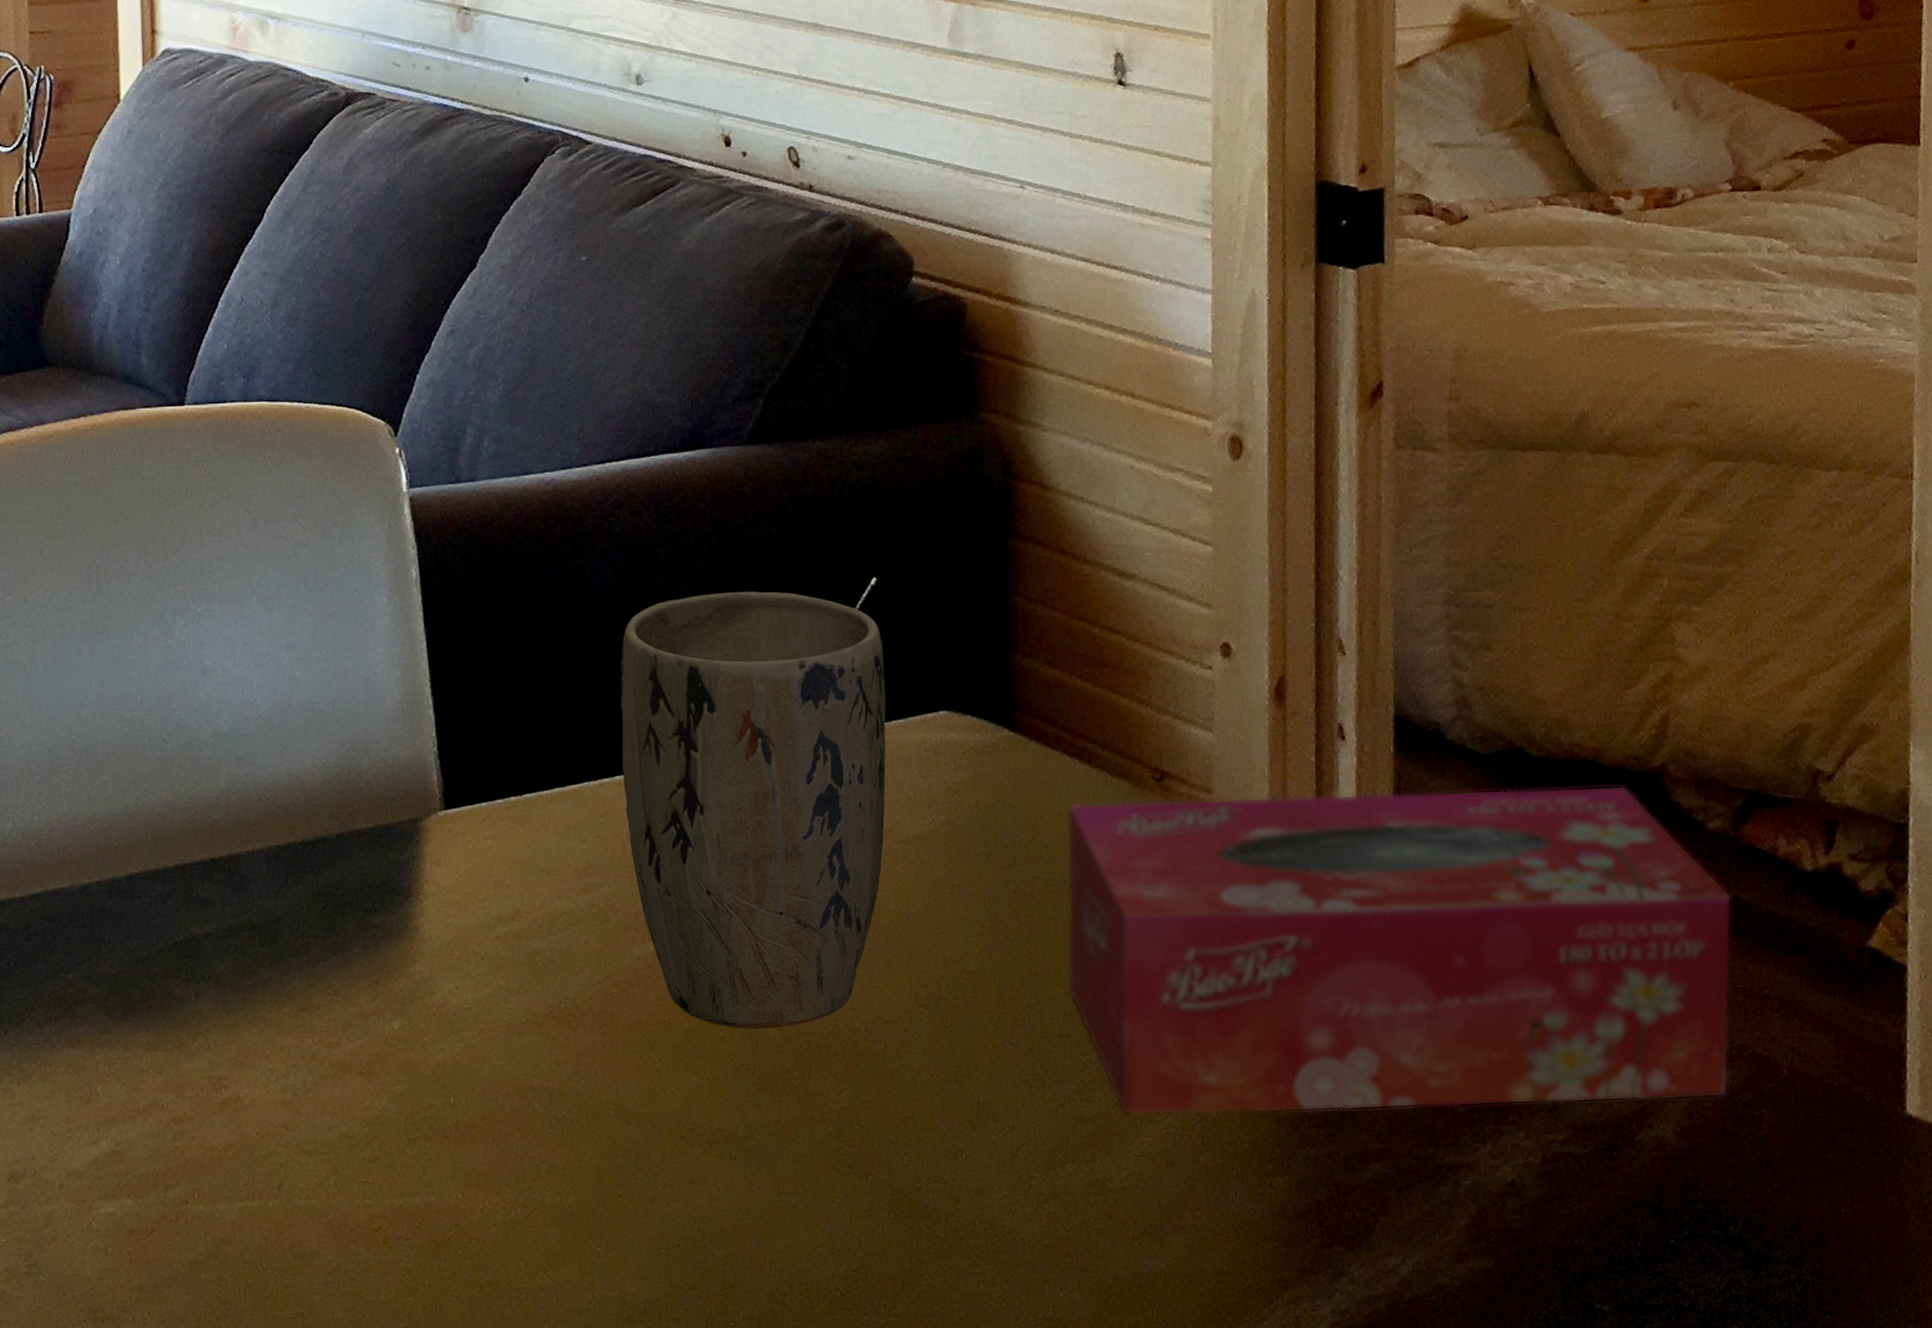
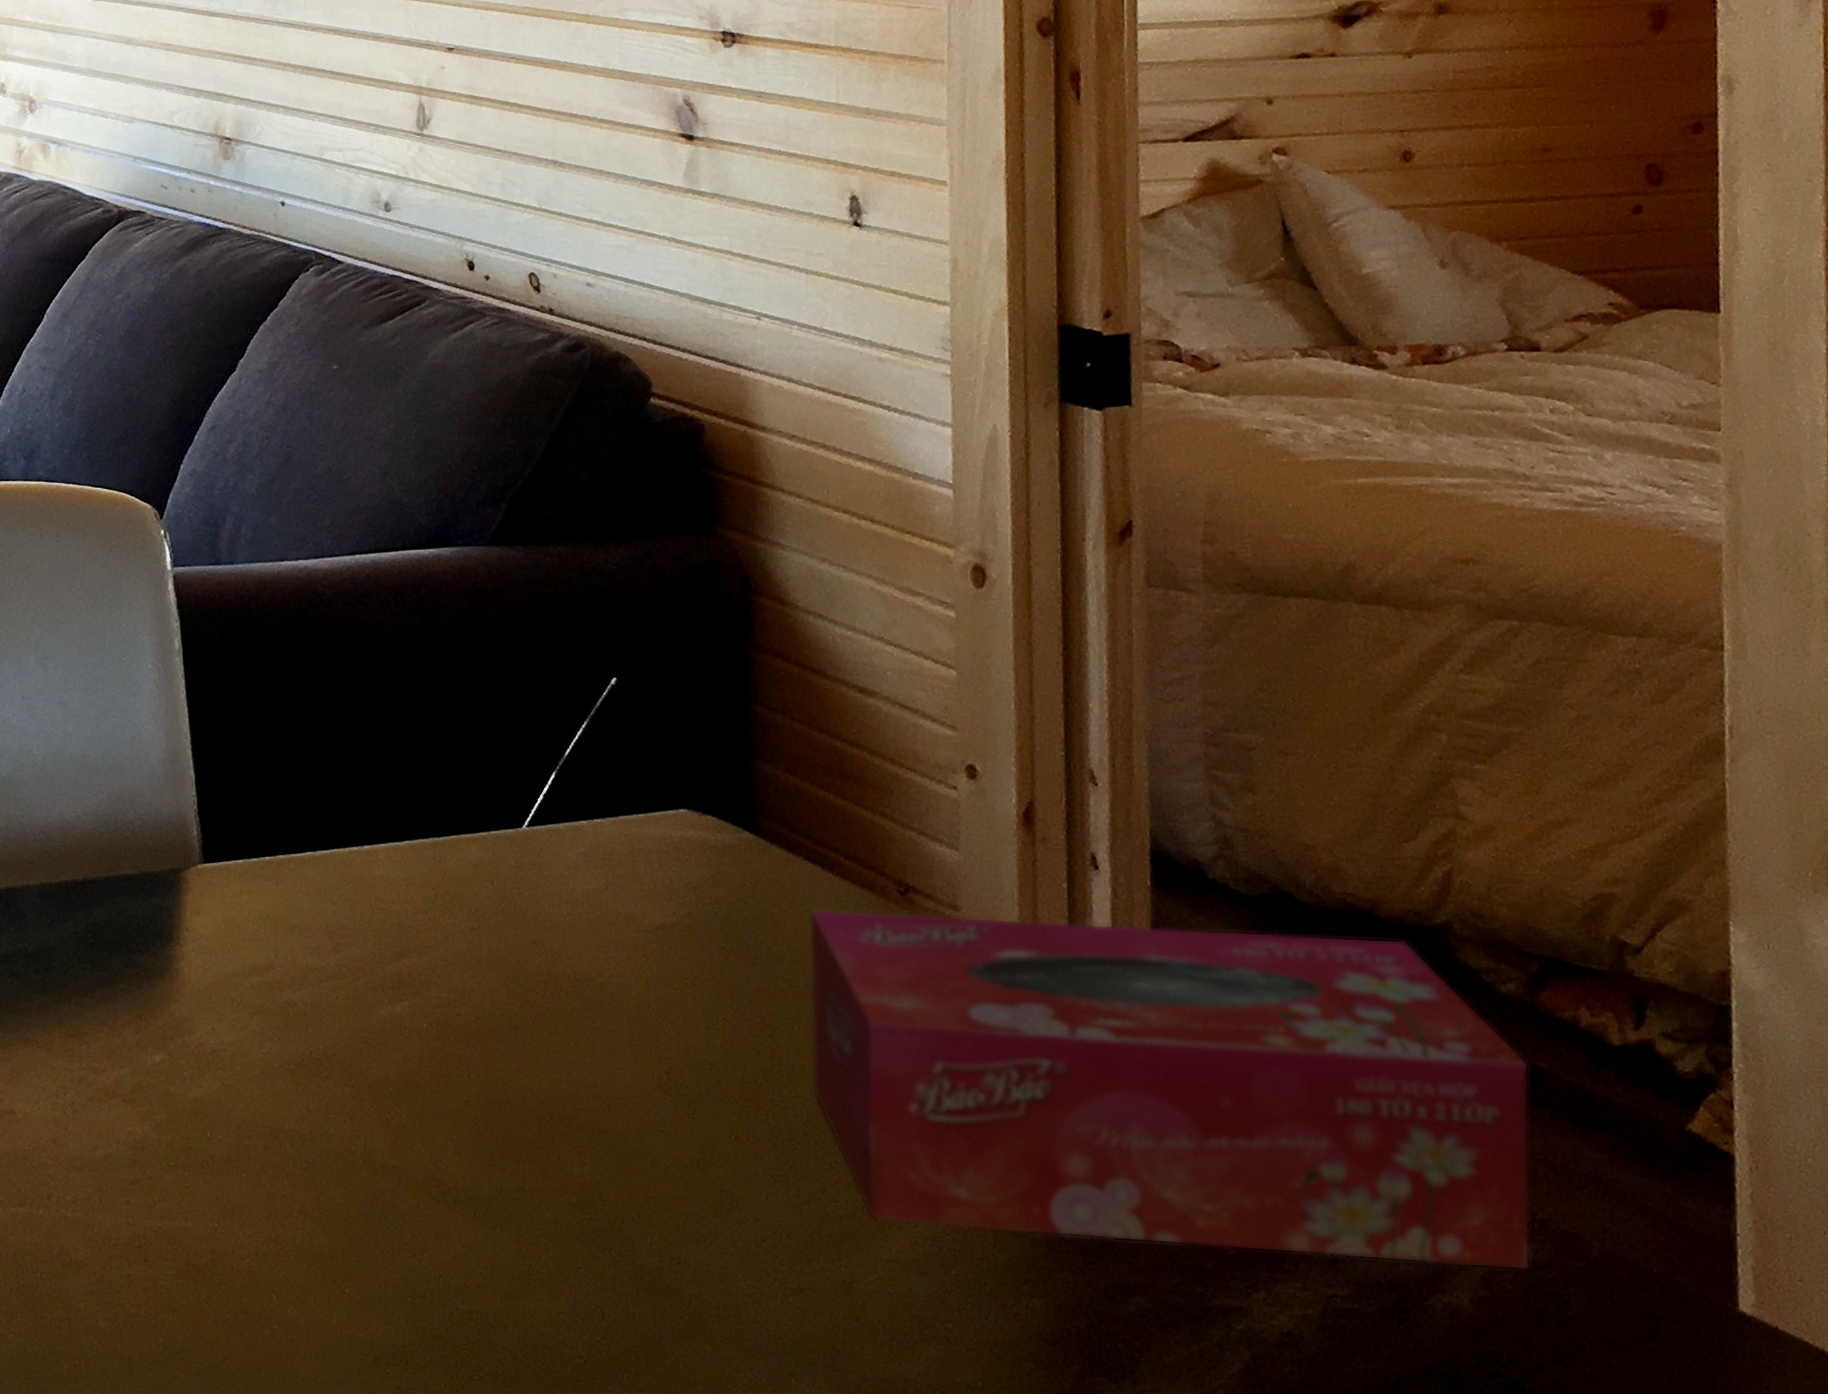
plant pot: present [620,591,886,1030] -> none [369,682,627,1098]

